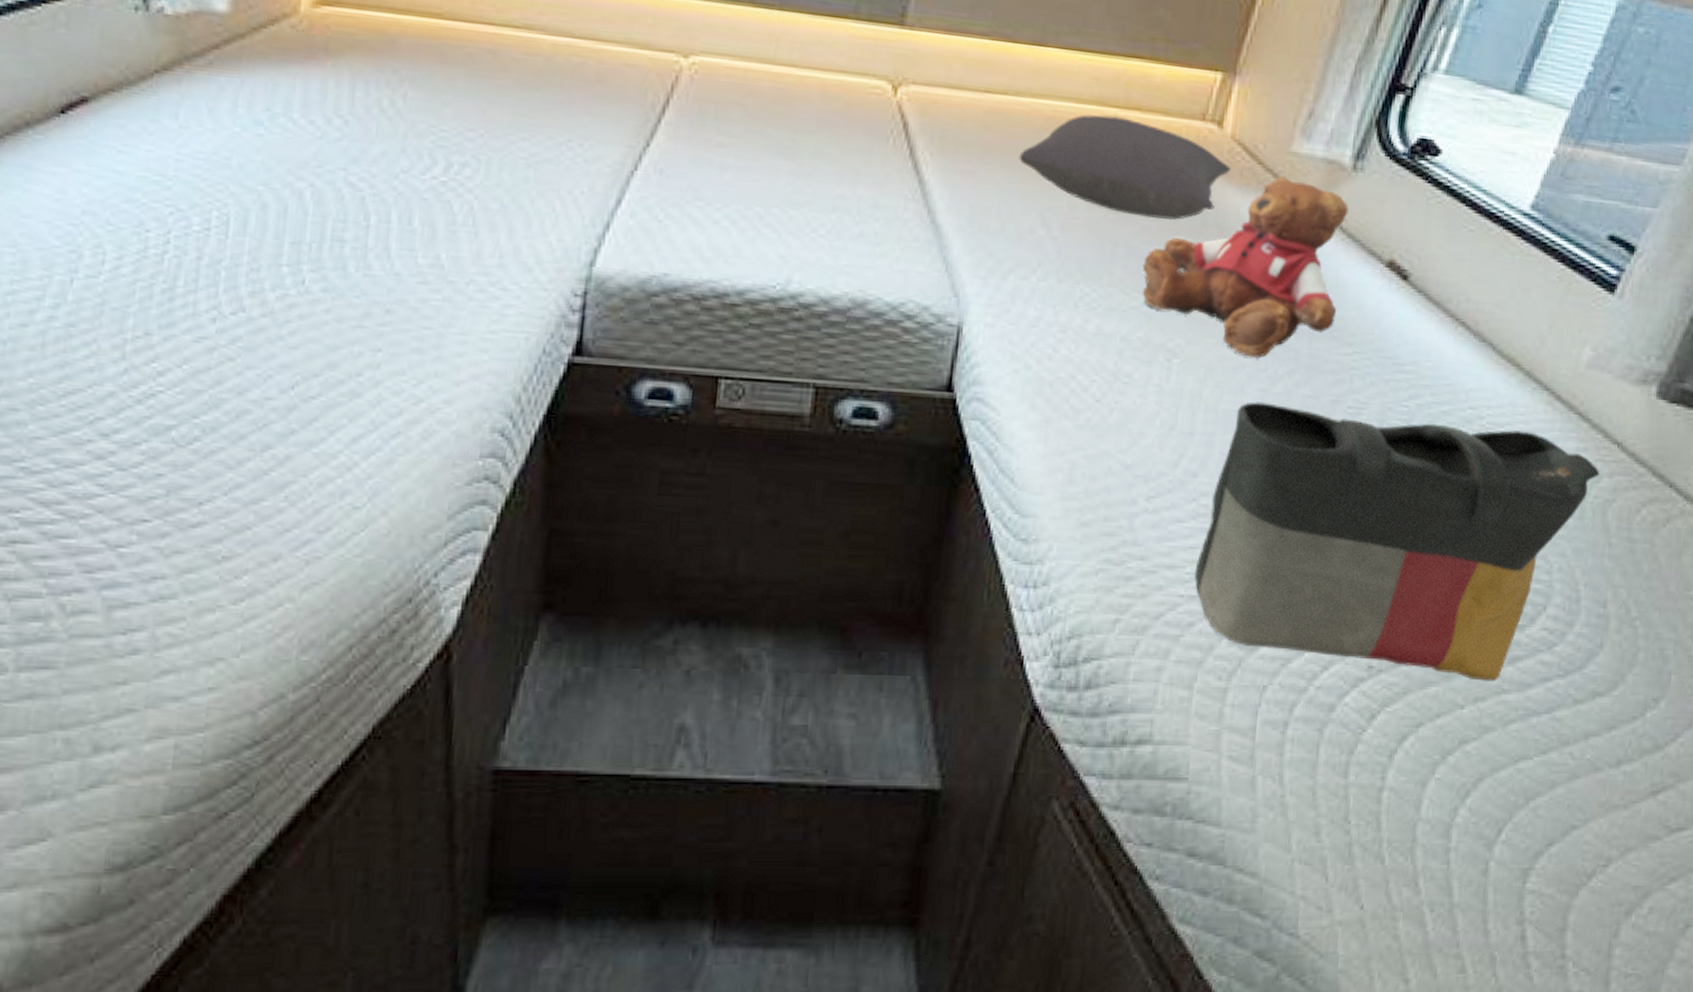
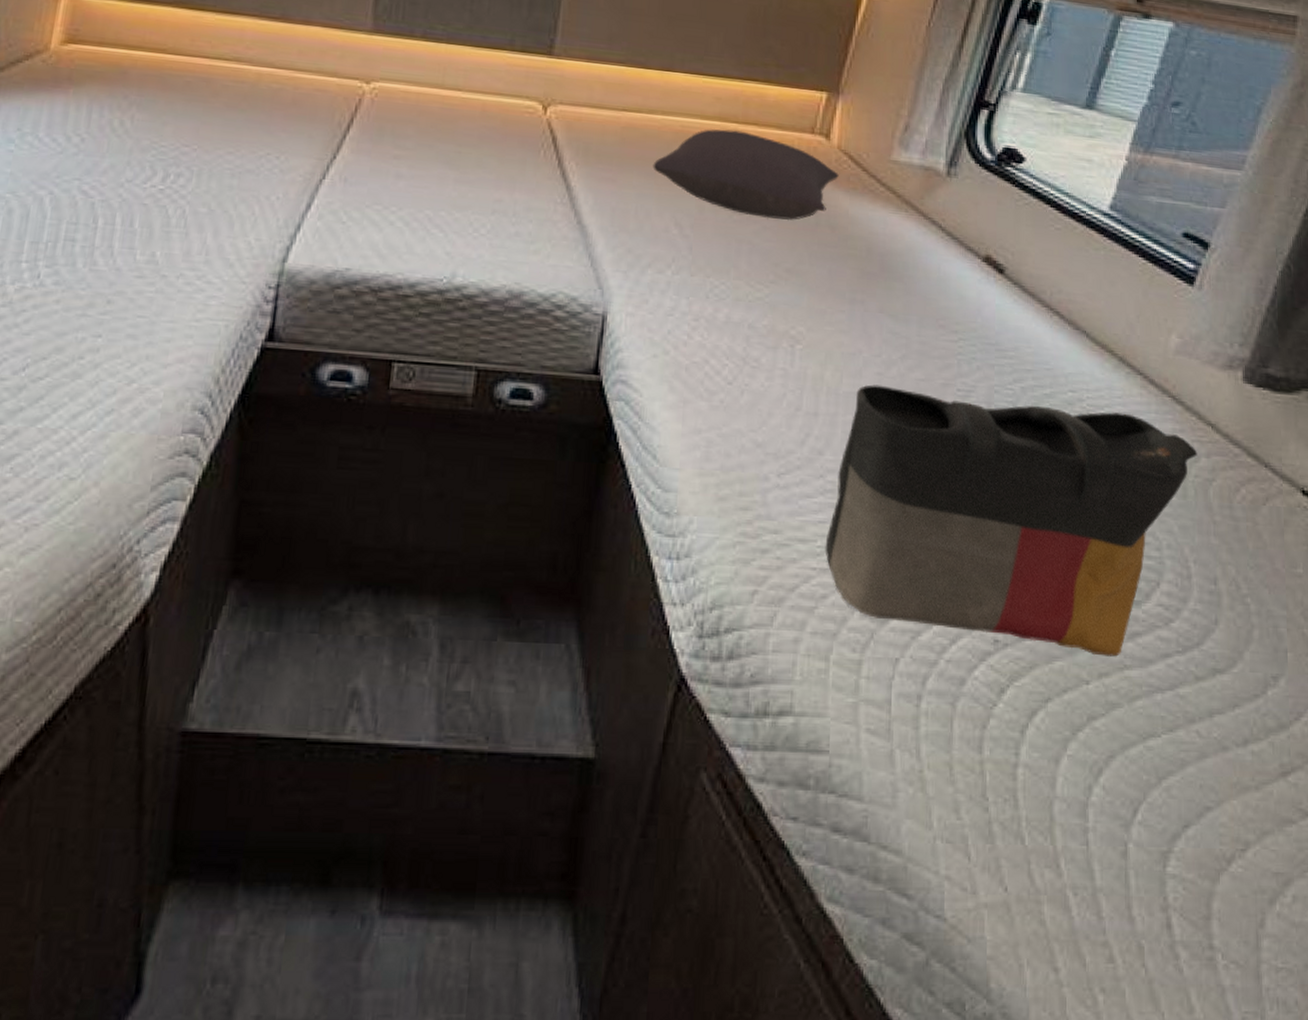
teddy bear: present [1142,176,1349,358] -> none [765,181,946,344]

